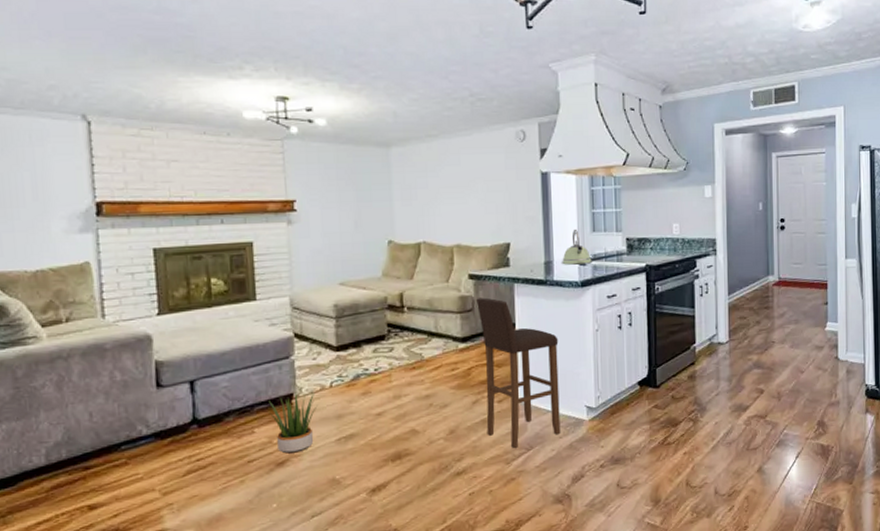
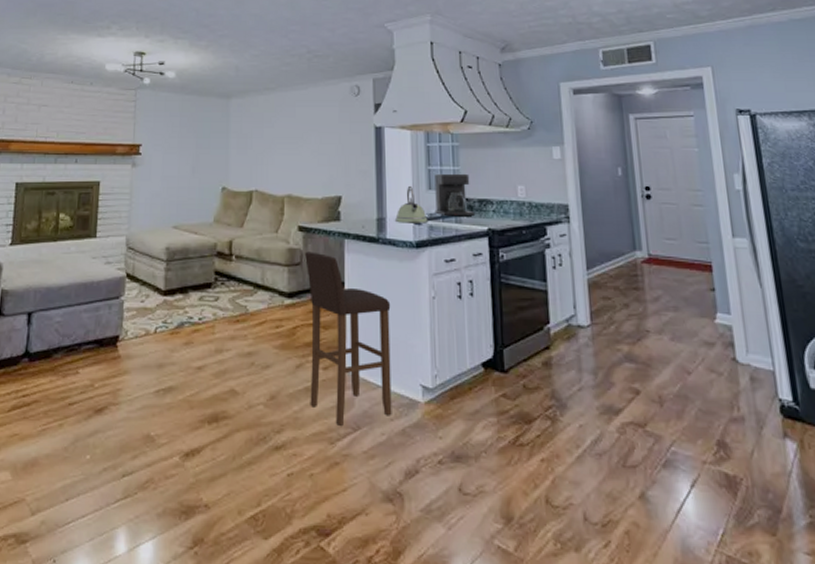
potted plant: present [269,392,318,454] -> none [95,334,141,401]
coffee maker: none [598,214,635,256] -> present [434,173,476,217]

